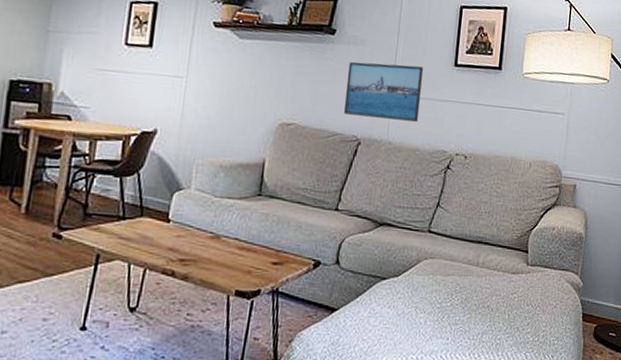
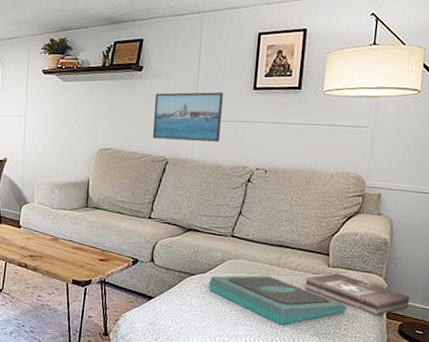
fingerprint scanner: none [401,276,545,336] -> present [208,275,347,325]
first aid kit: none [504,272,603,319] -> present [305,273,410,316]

